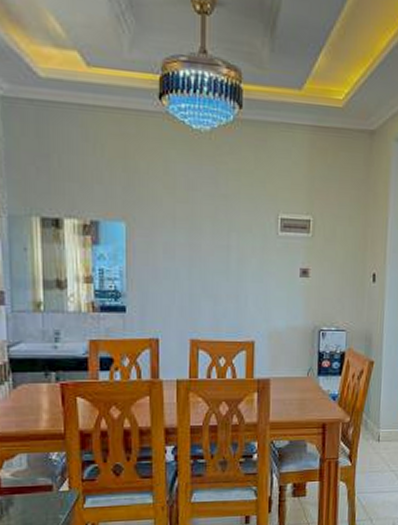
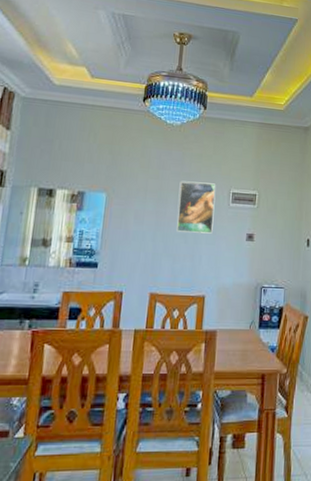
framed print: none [215,204,261,269] -> present [176,181,216,234]

